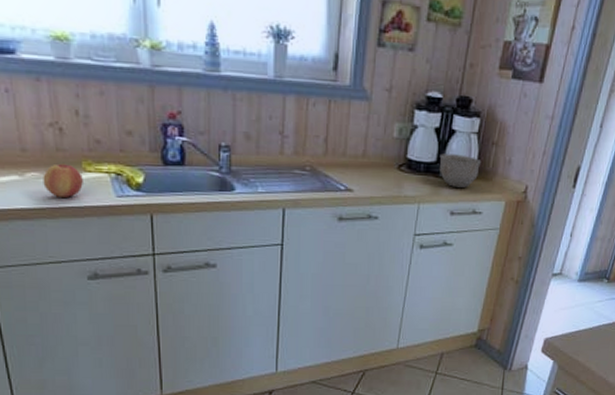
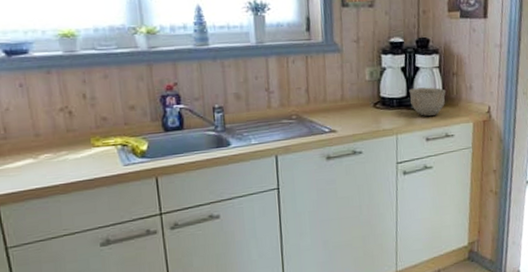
apple: present [43,162,83,197] -> none [55,141,93,173]

